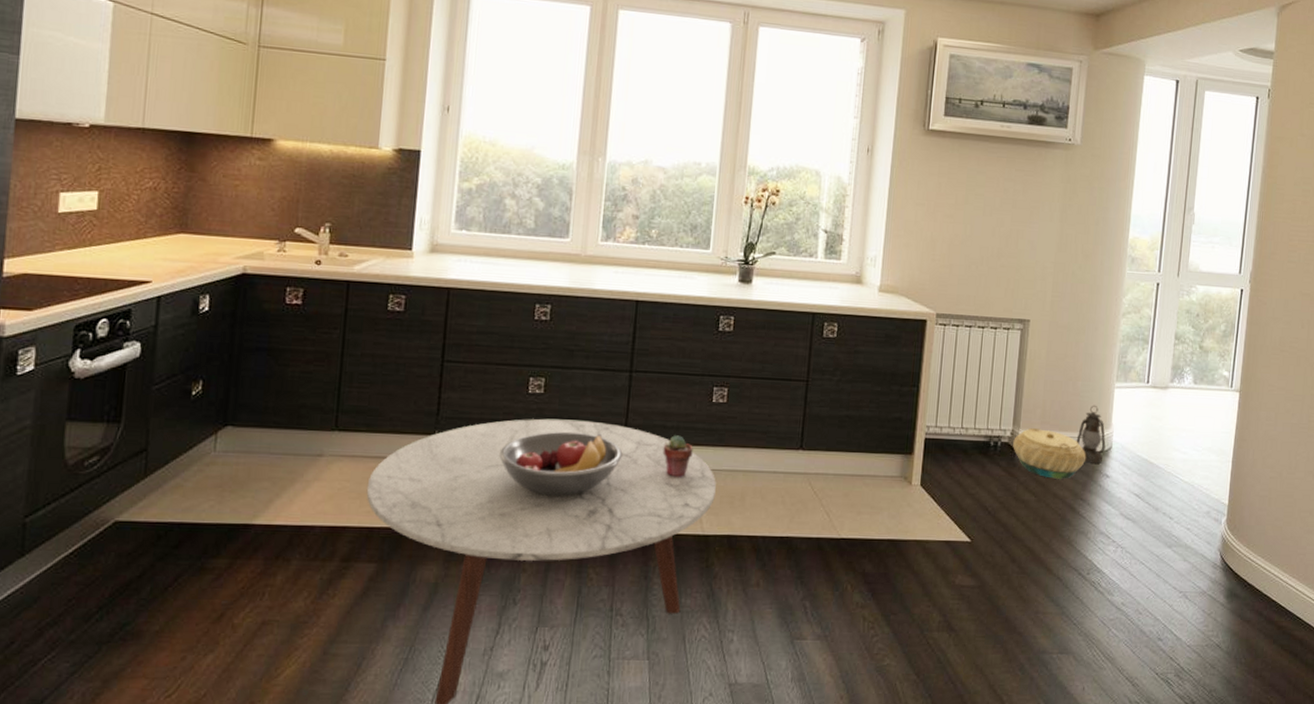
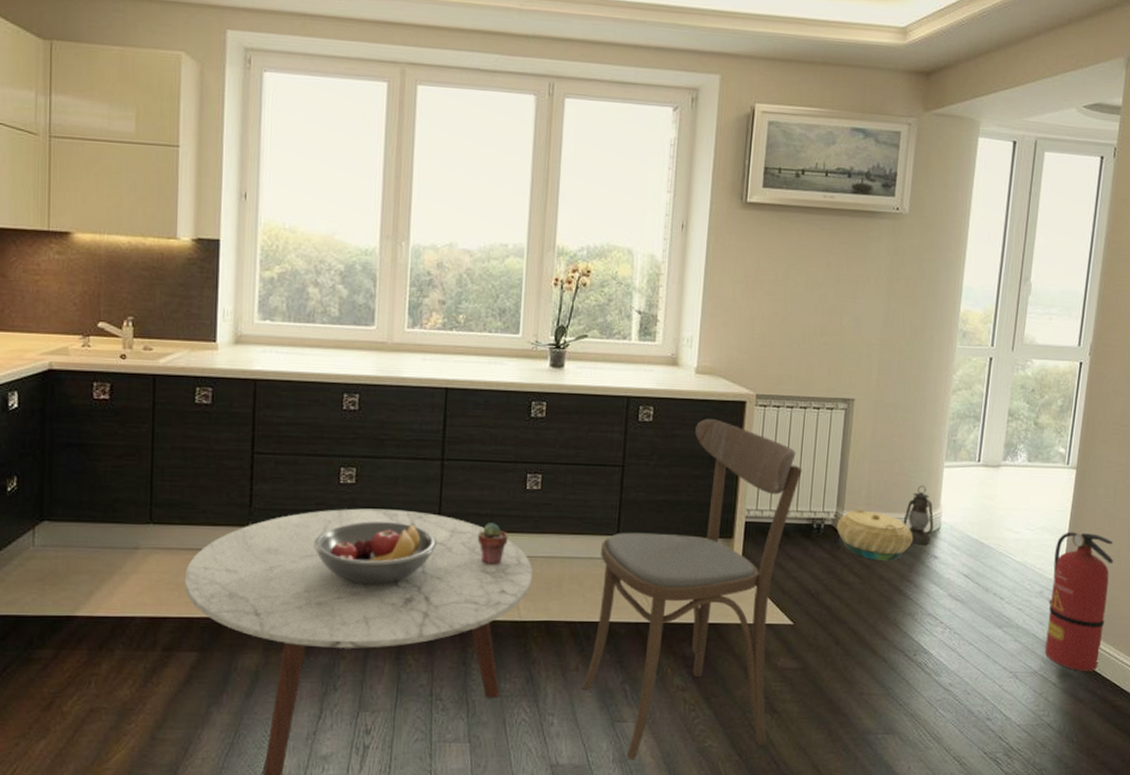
dining chair: none [762,336,980,679] -> present [582,419,802,760]
fire extinguisher: none [1213,453,1277,592] -> present [1045,532,1114,671]

